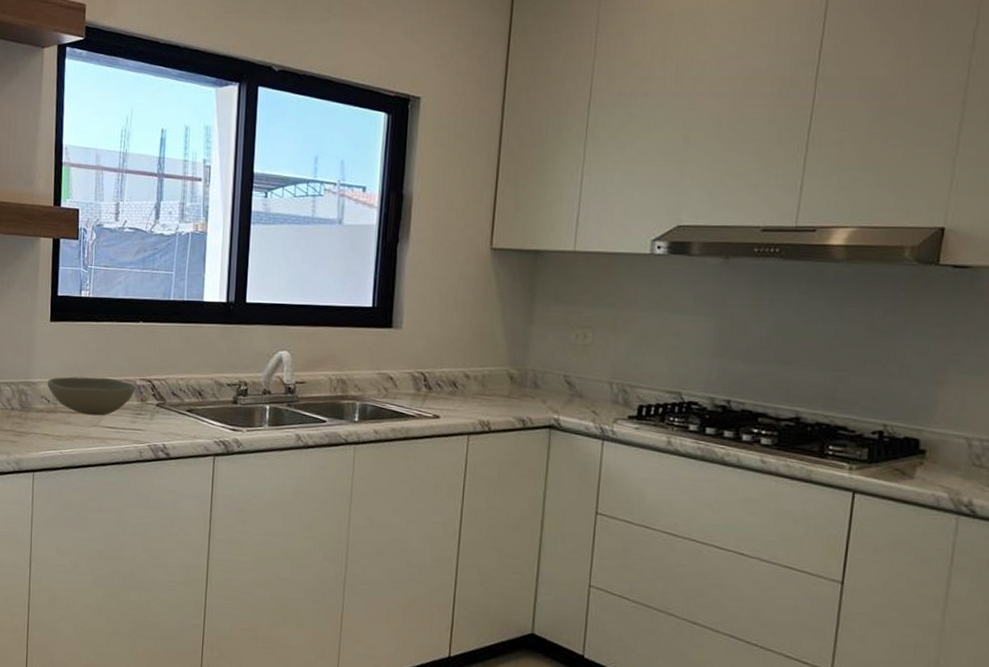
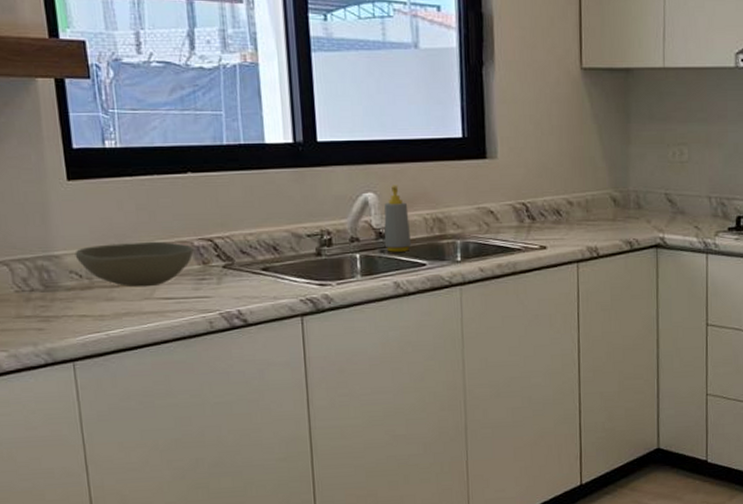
soap bottle: none [291,346,317,408] -> present [384,185,412,252]

